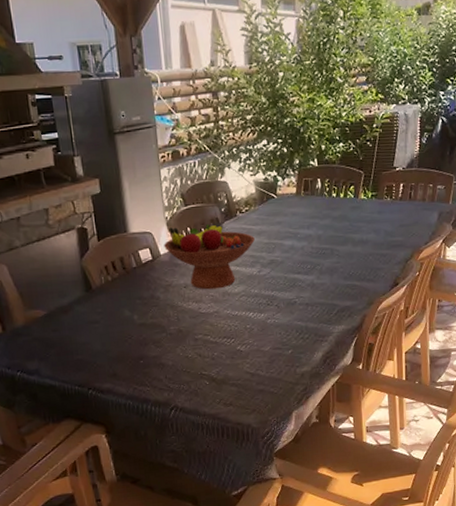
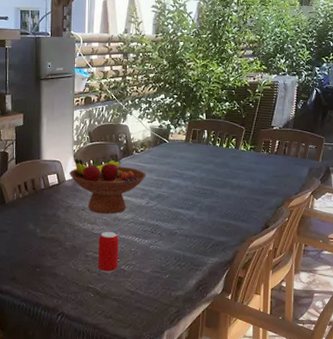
beverage can: none [207,308,233,356] -> present [98,231,119,273]

